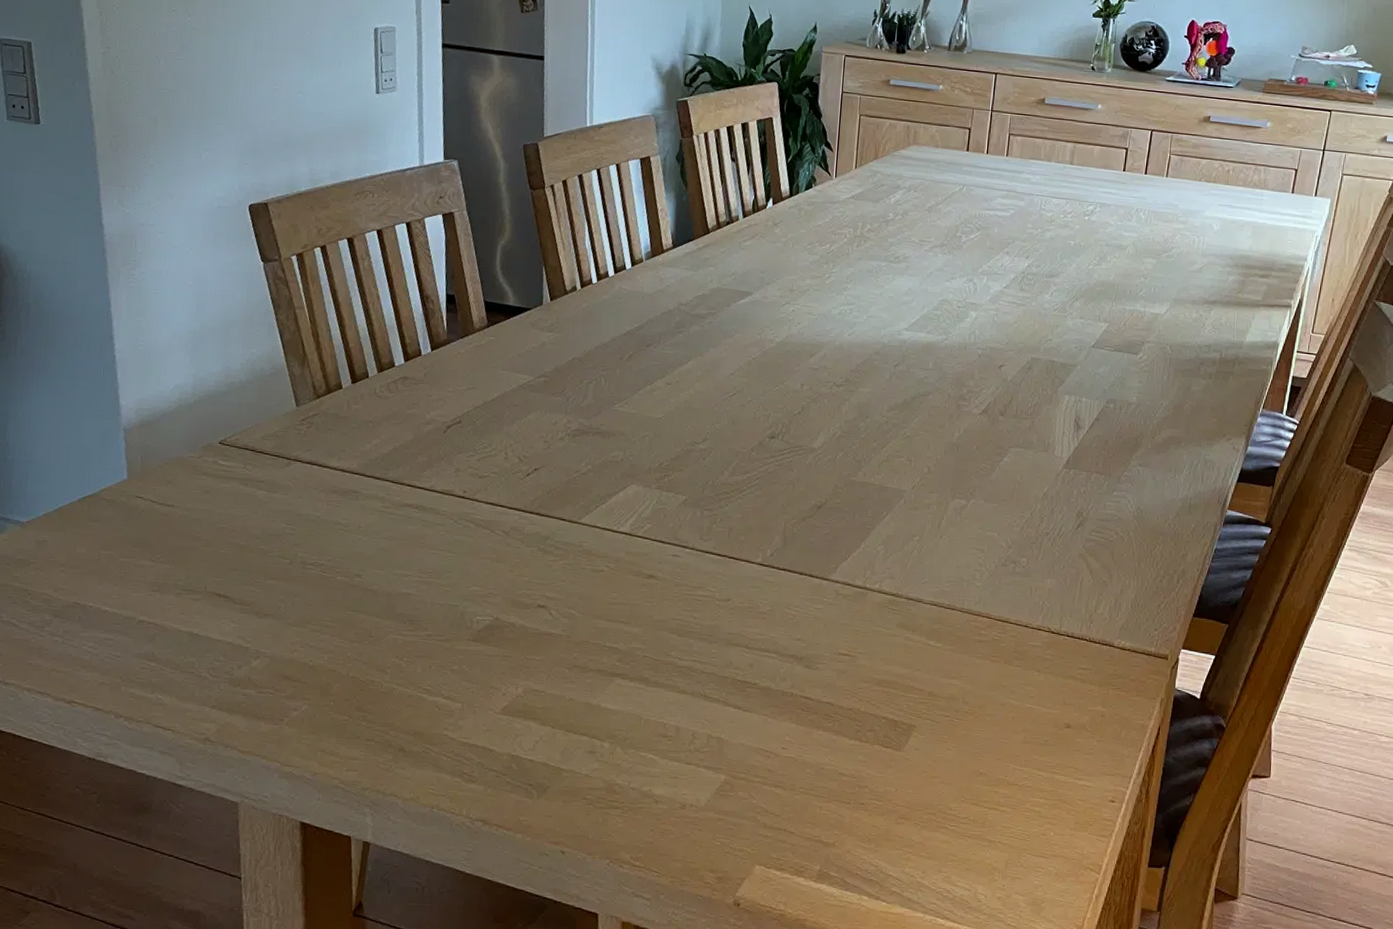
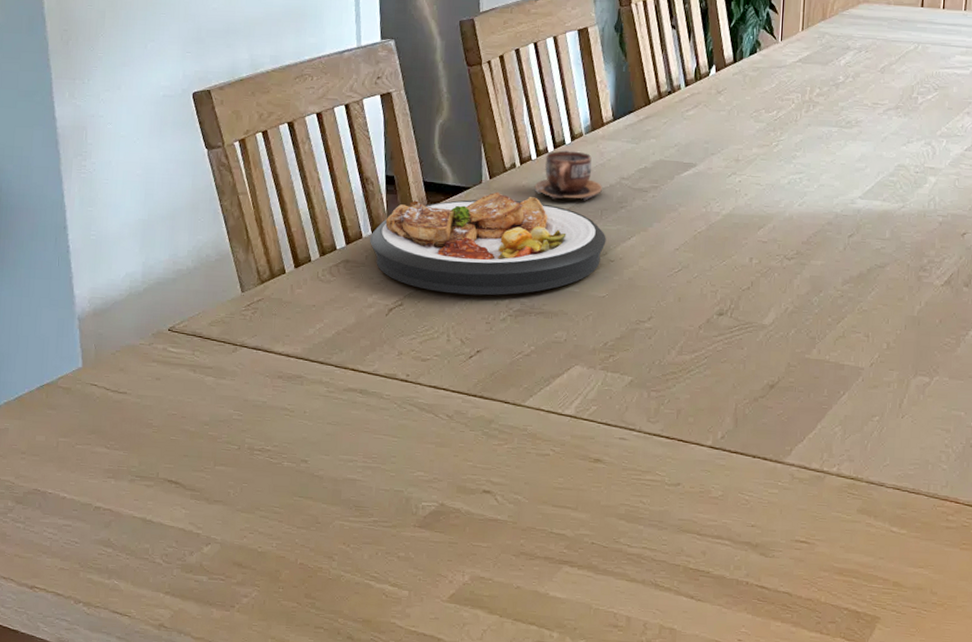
plate: none [429,313,664,415] -> present [370,191,606,296]
cup: none [594,275,662,325] -> present [534,150,603,201]

